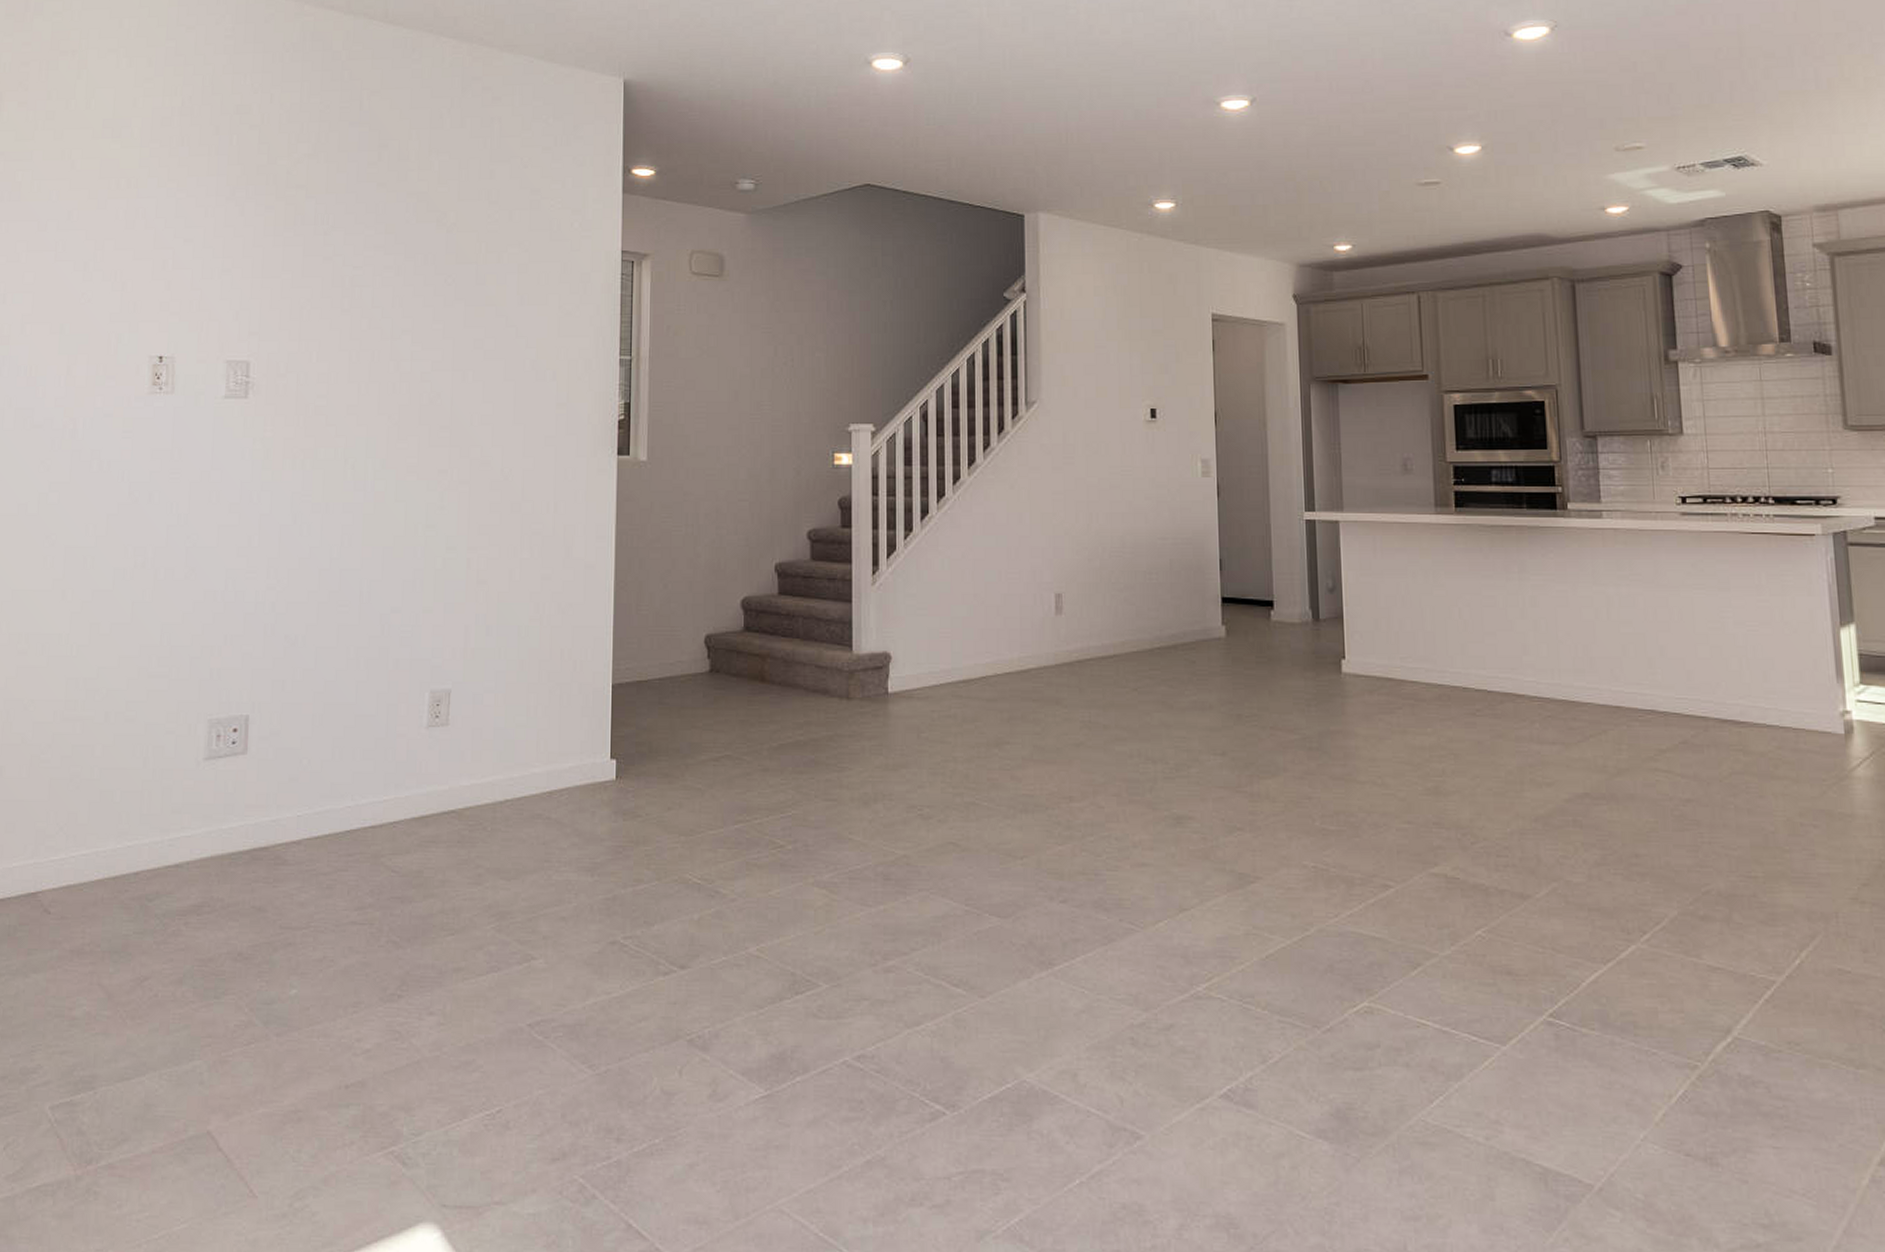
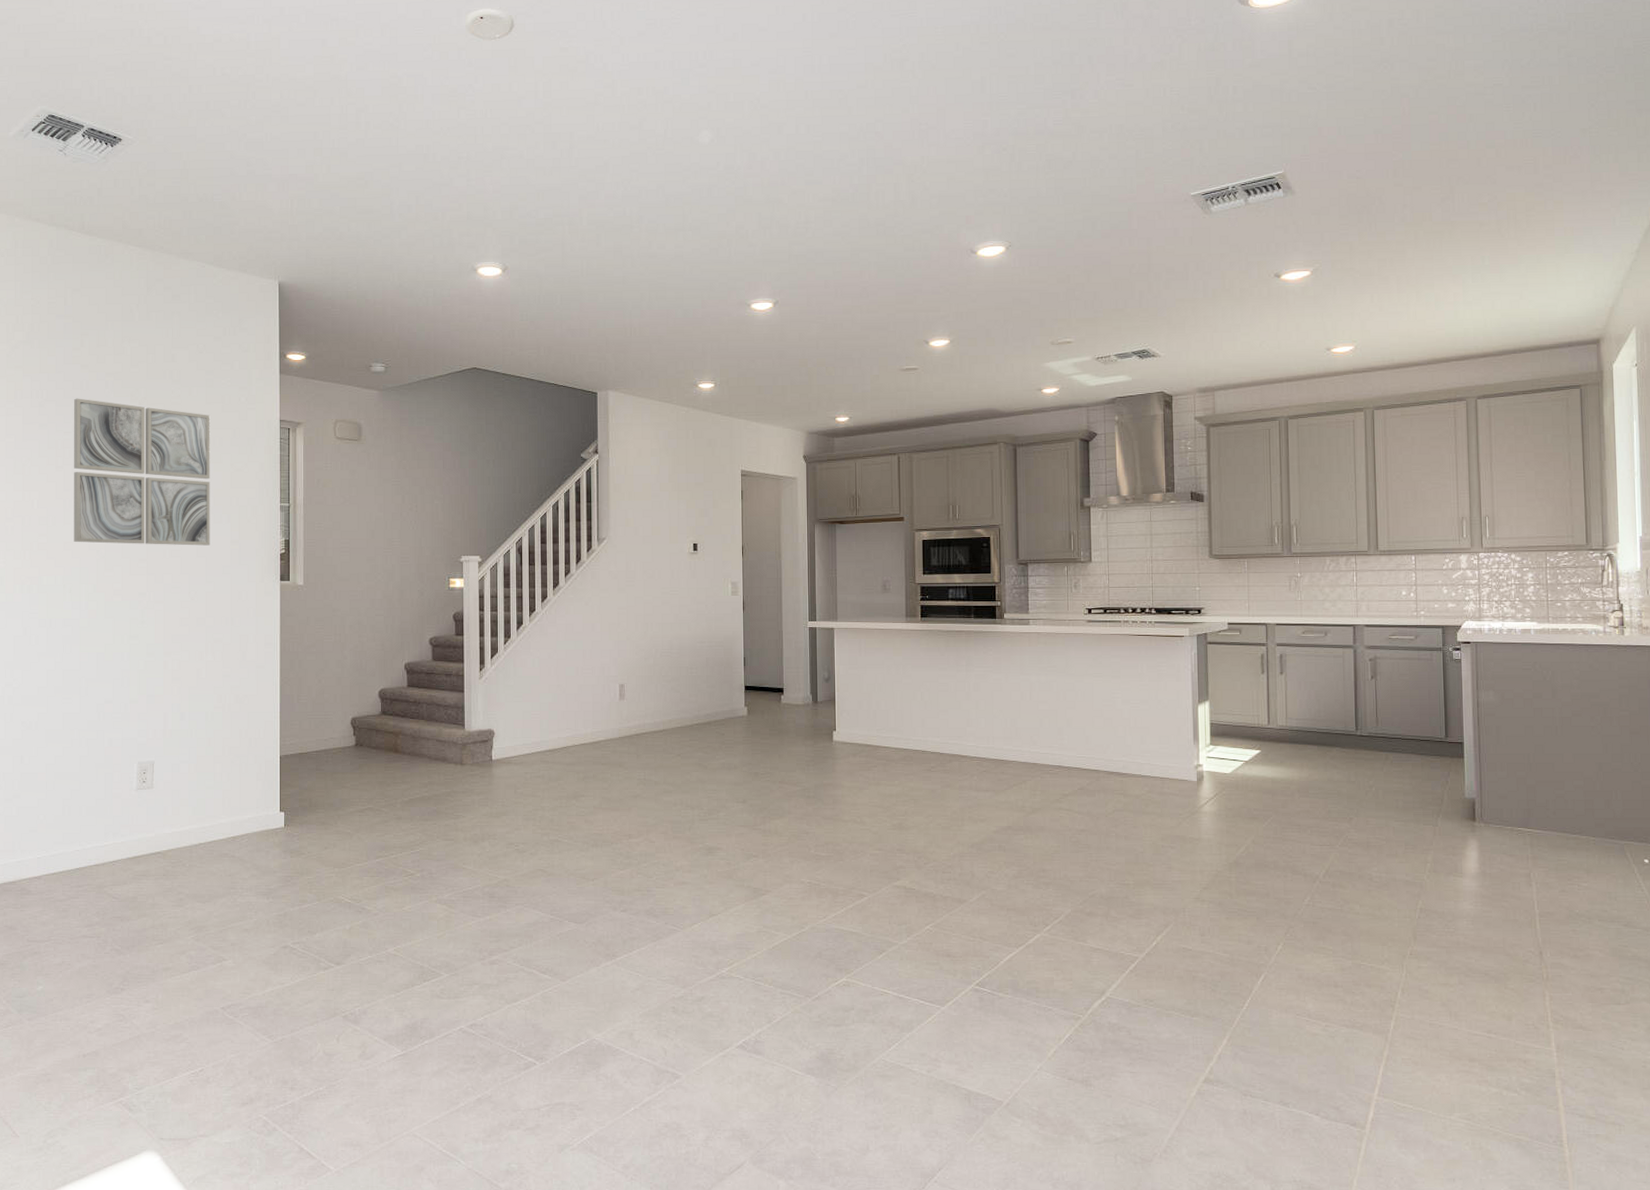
wall art: none [360,224,535,410] -> present [74,398,210,546]

